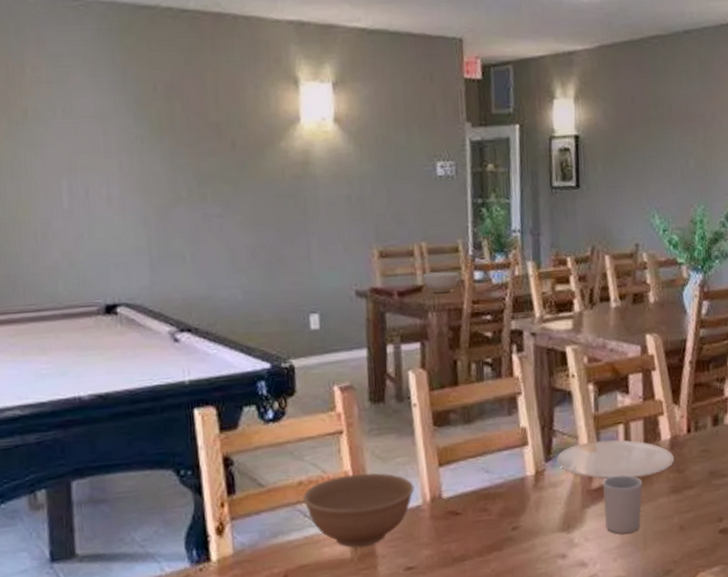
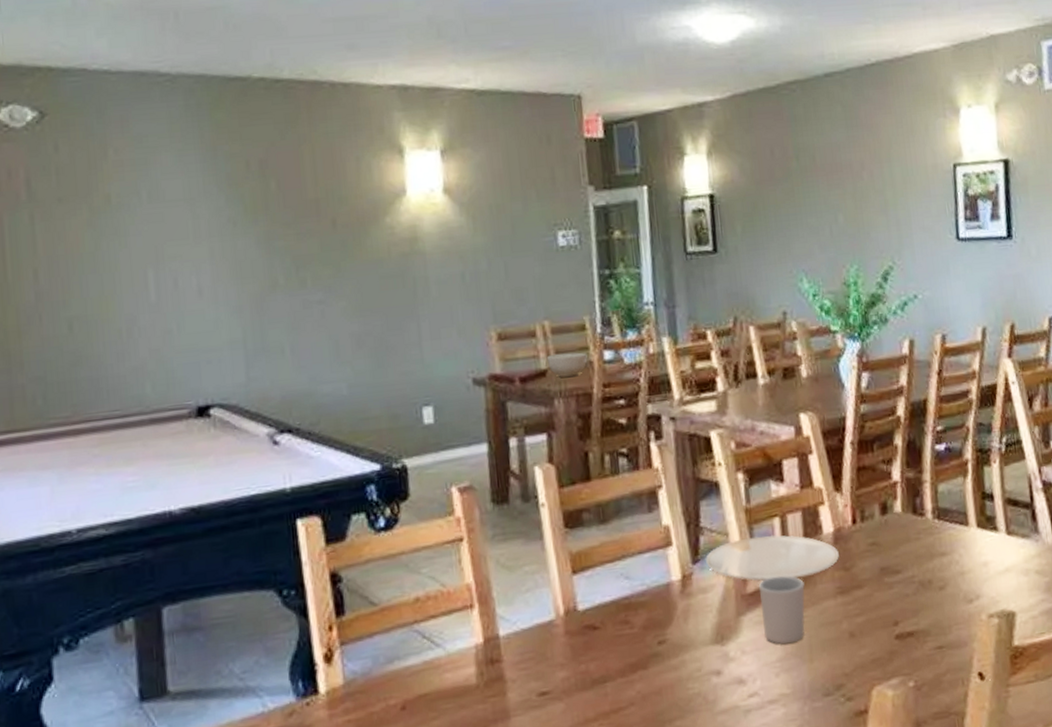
bowl: present [302,473,415,548] -> none [419,584,546,673]

